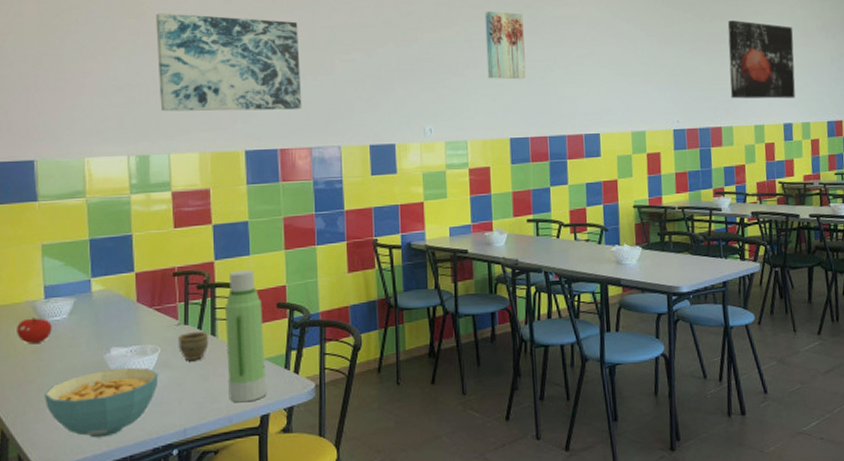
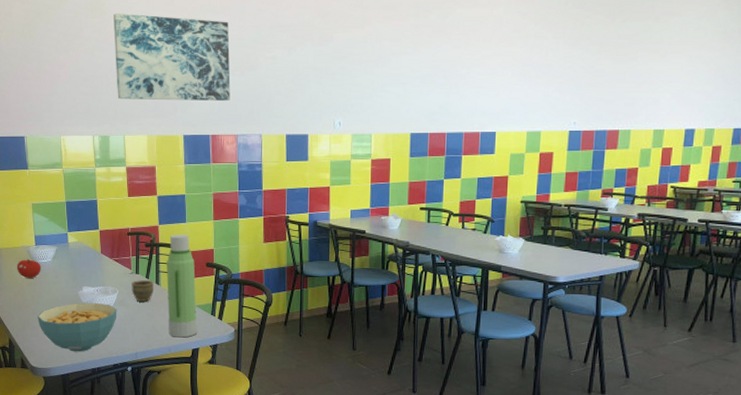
wall art: present [485,10,526,80] -> none [394,11,432,79]
wall art: present [727,20,796,99] -> none [633,22,712,104]

